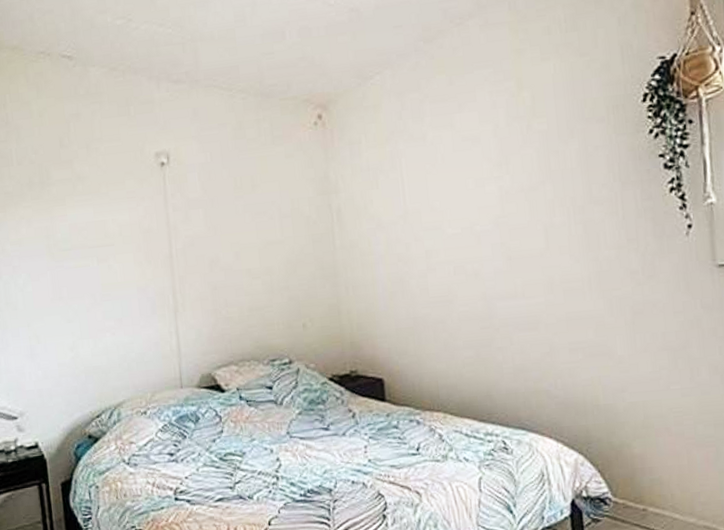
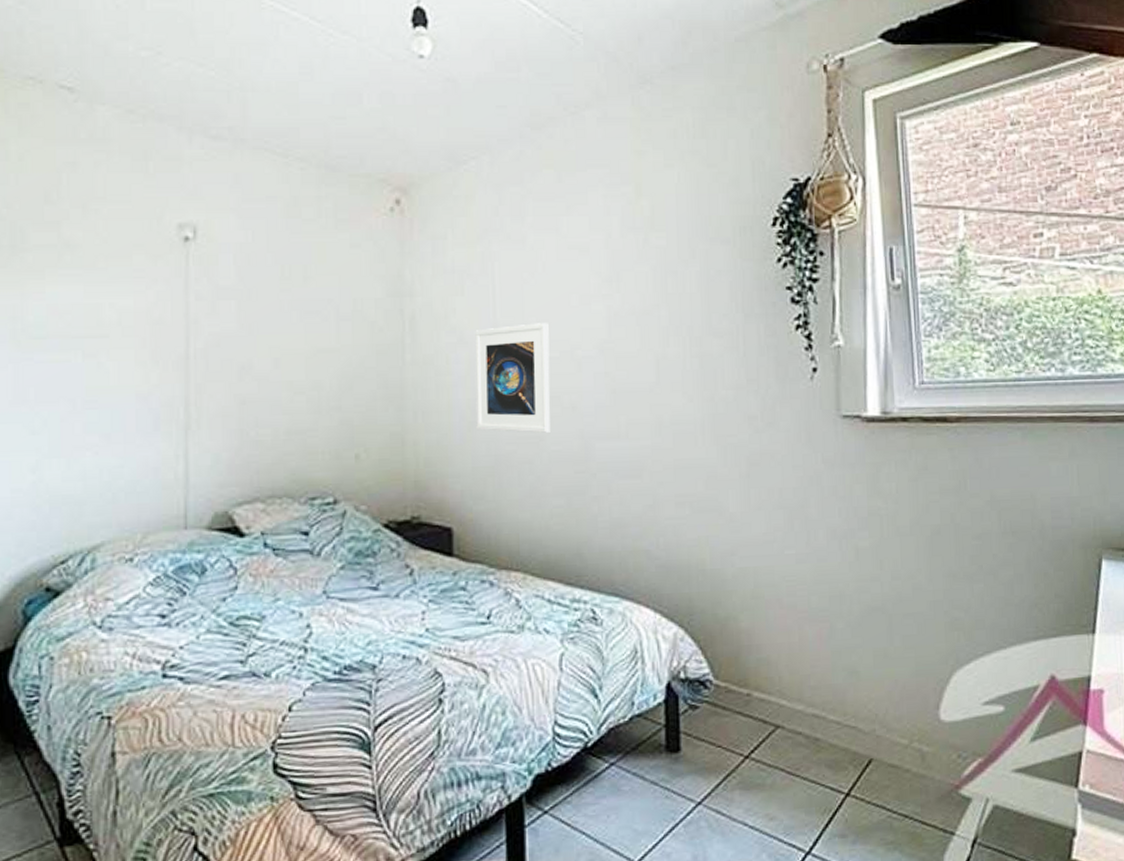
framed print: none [390,205,458,299] -> present [474,323,550,433]

